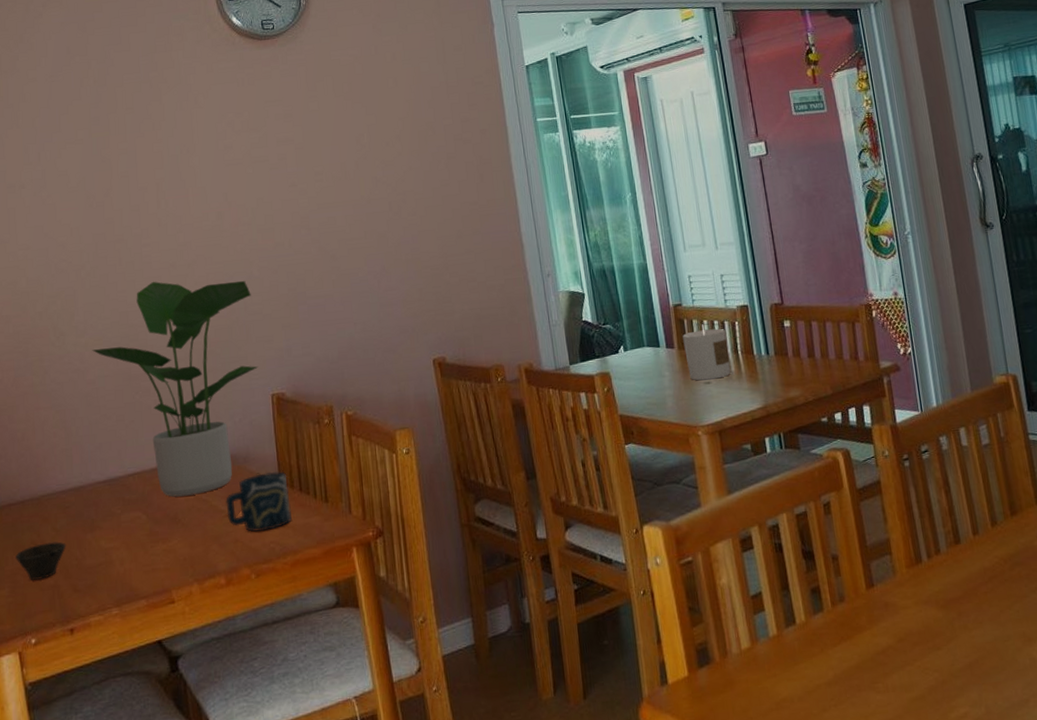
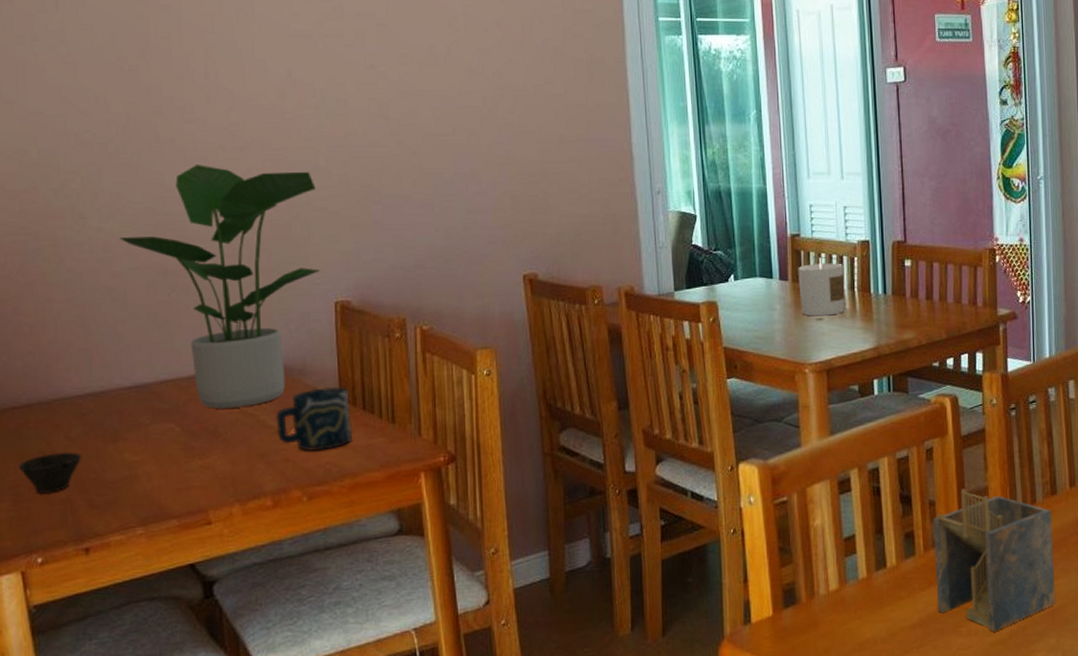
napkin holder: none [838,542,973,687] -> present [934,489,1056,631]

